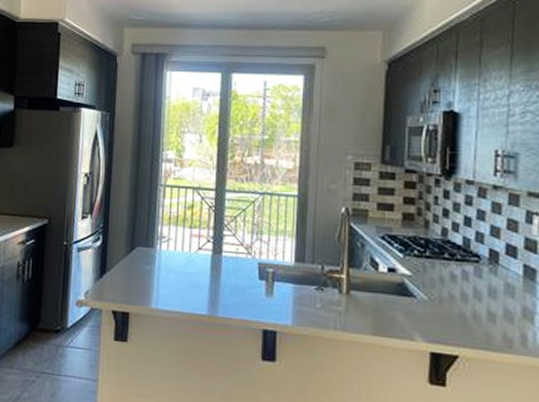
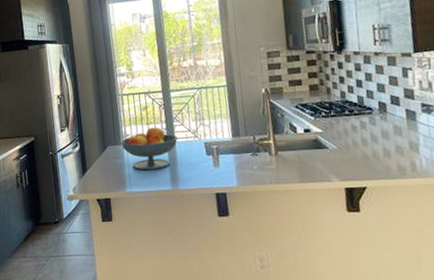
fruit bowl: none [154,232,226,287] -> present [120,127,178,171]

